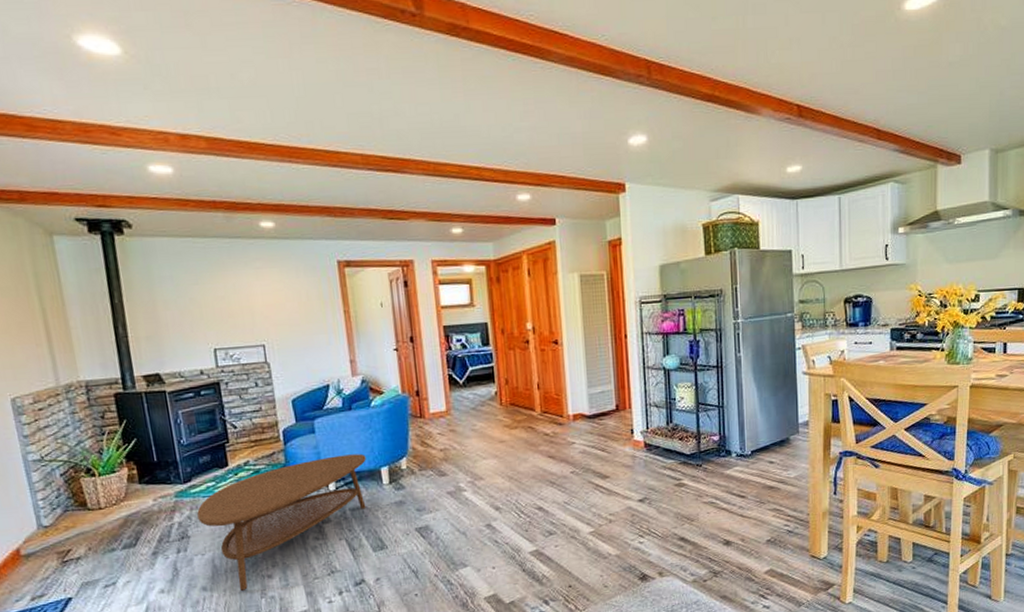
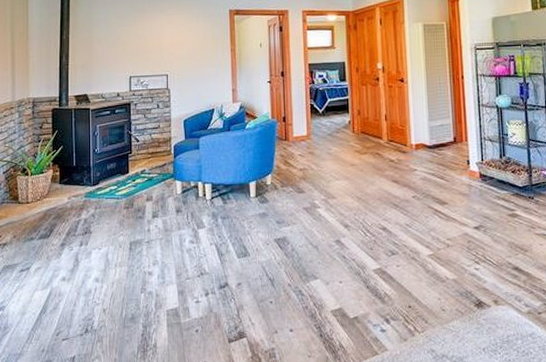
coffee table: present [197,454,366,592] -> none [100,169,238,285]

